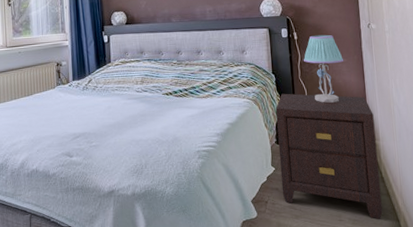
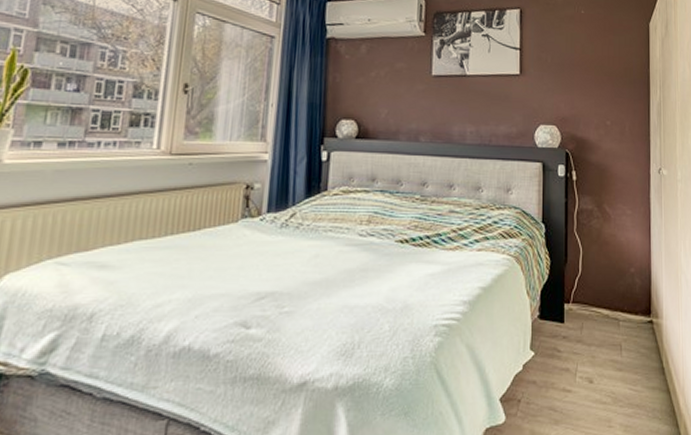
nightstand: present [275,93,383,219] -> none [540,250,661,425]
table lamp: present [303,34,344,103] -> none [581,177,629,266]

